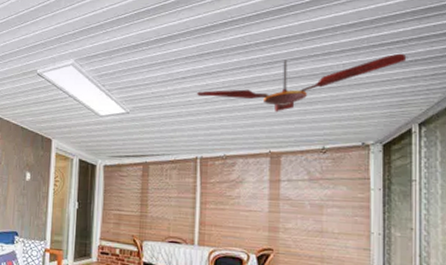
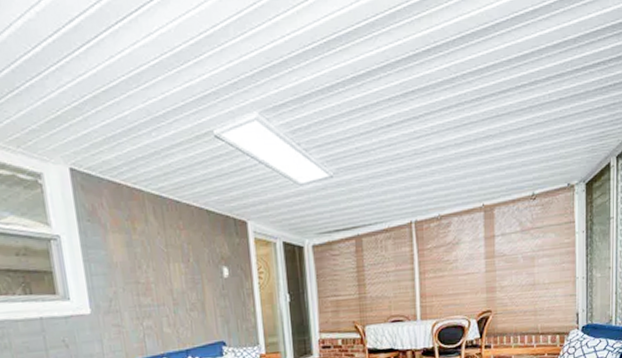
ceiling fan: present [197,53,407,112] -> none [405,77,607,158]

